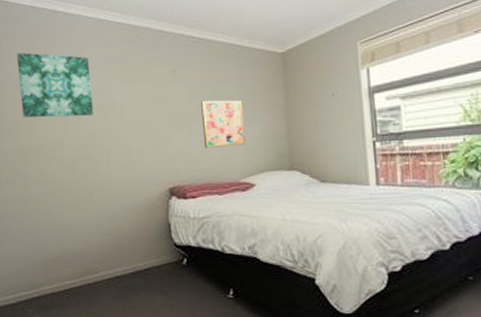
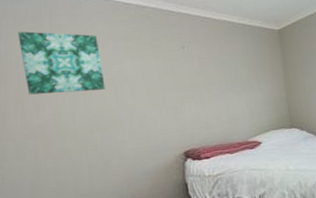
wall art: present [201,100,245,148] -> none [210,71,251,114]

